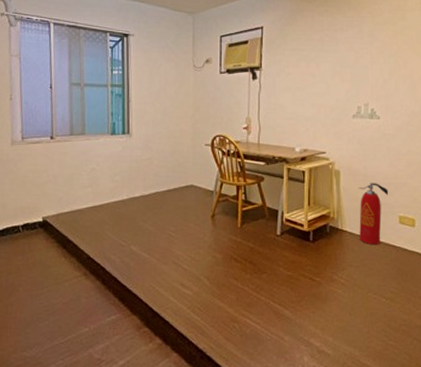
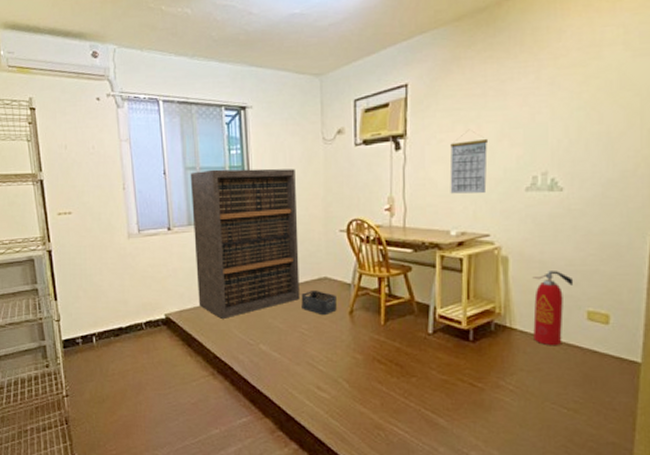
bookshelf: none [74,86,170,222] -> present [190,168,300,319]
storage bin: none [170,197,201,218] -> present [301,291,337,314]
calendar: none [295,70,325,118] -> present [450,135,489,194]

